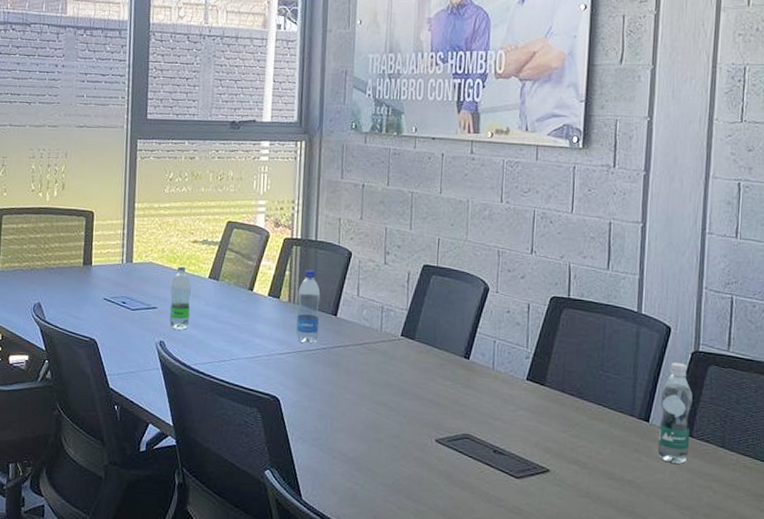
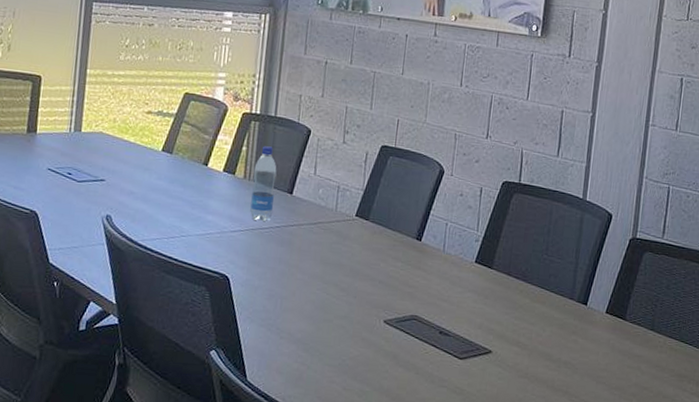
bottle: present [169,266,191,330] -> none [117,137,143,204]
bottle: present [657,362,693,464] -> none [593,248,628,346]

